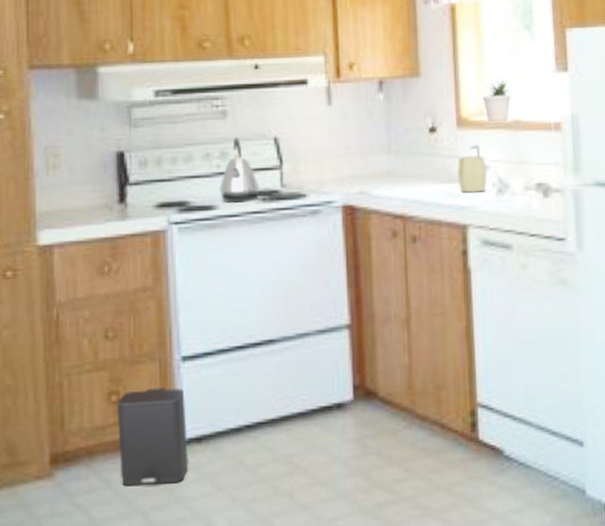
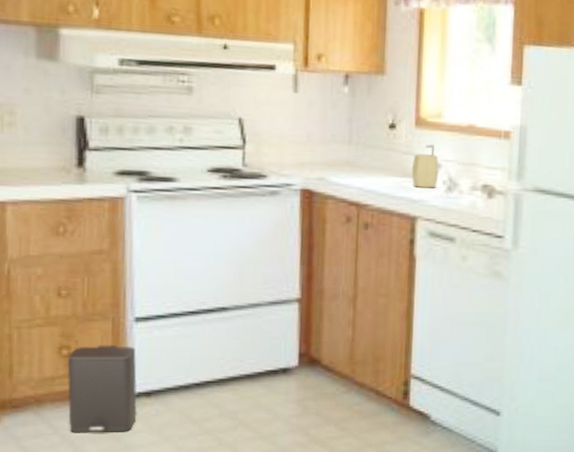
kettle: present [219,137,260,204] -> none [181,114,222,178]
potted plant: present [482,78,511,123] -> none [441,84,468,126]

